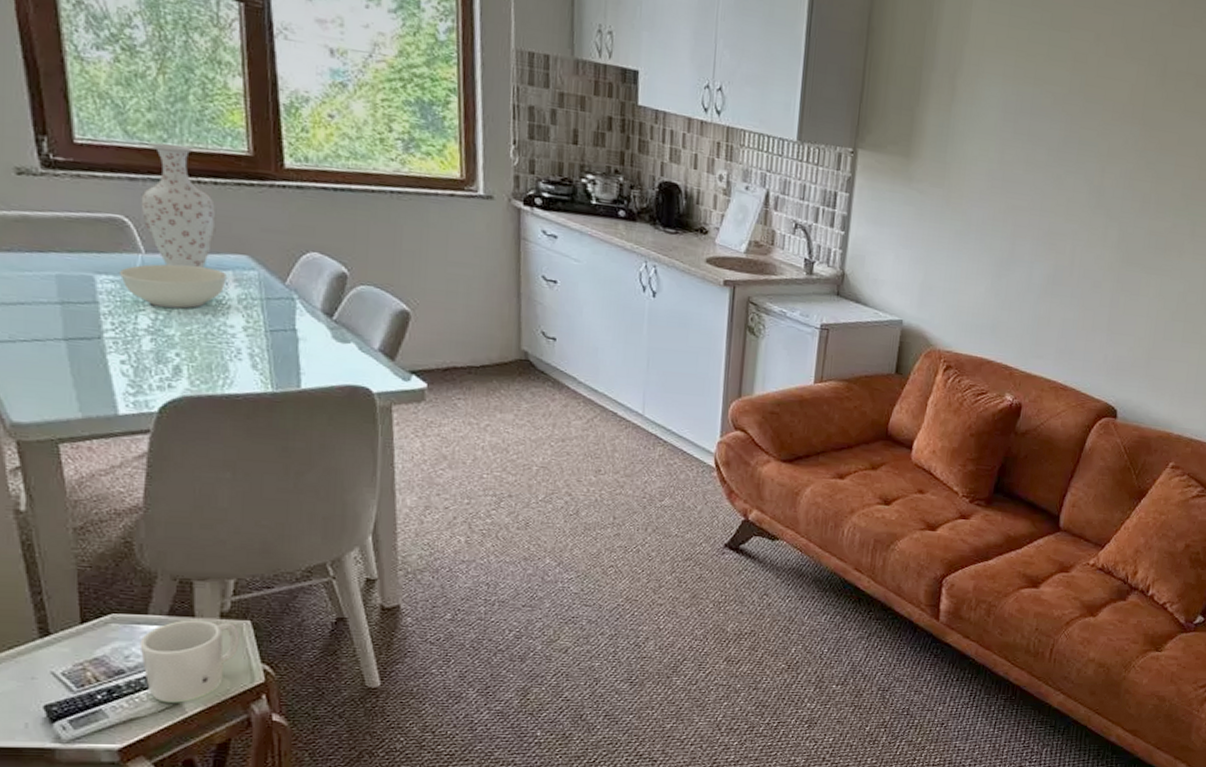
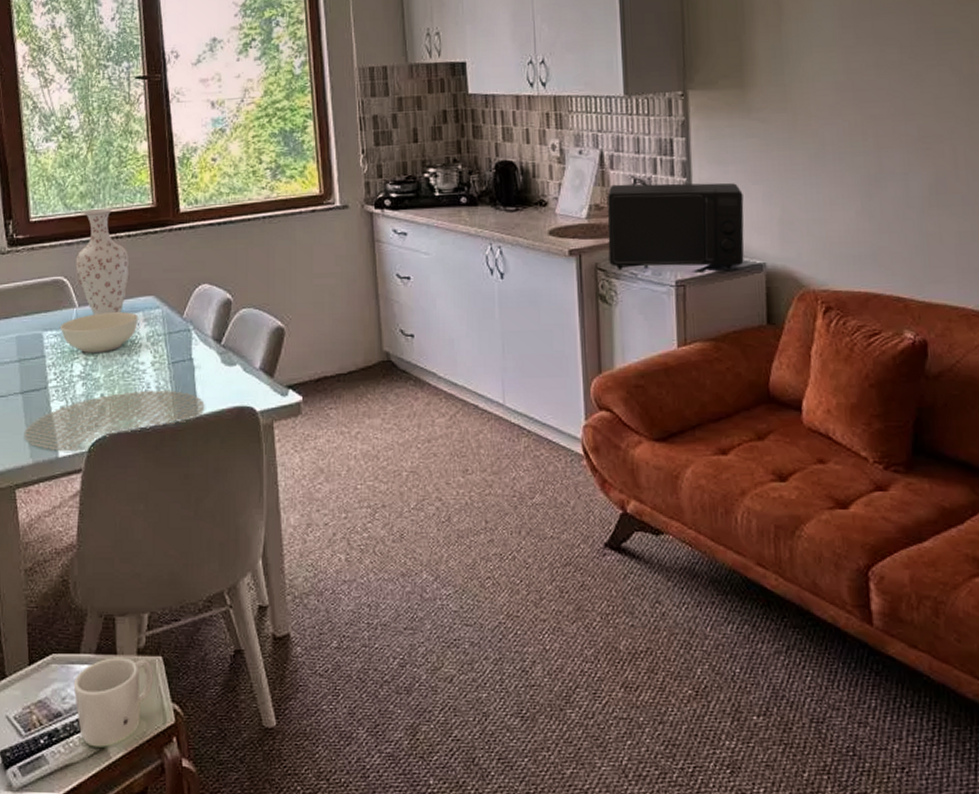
place mat: none [69,354,310,411] -> present [24,389,205,452]
microwave oven: none [761,225,893,322] -> present [607,182,744,271]

